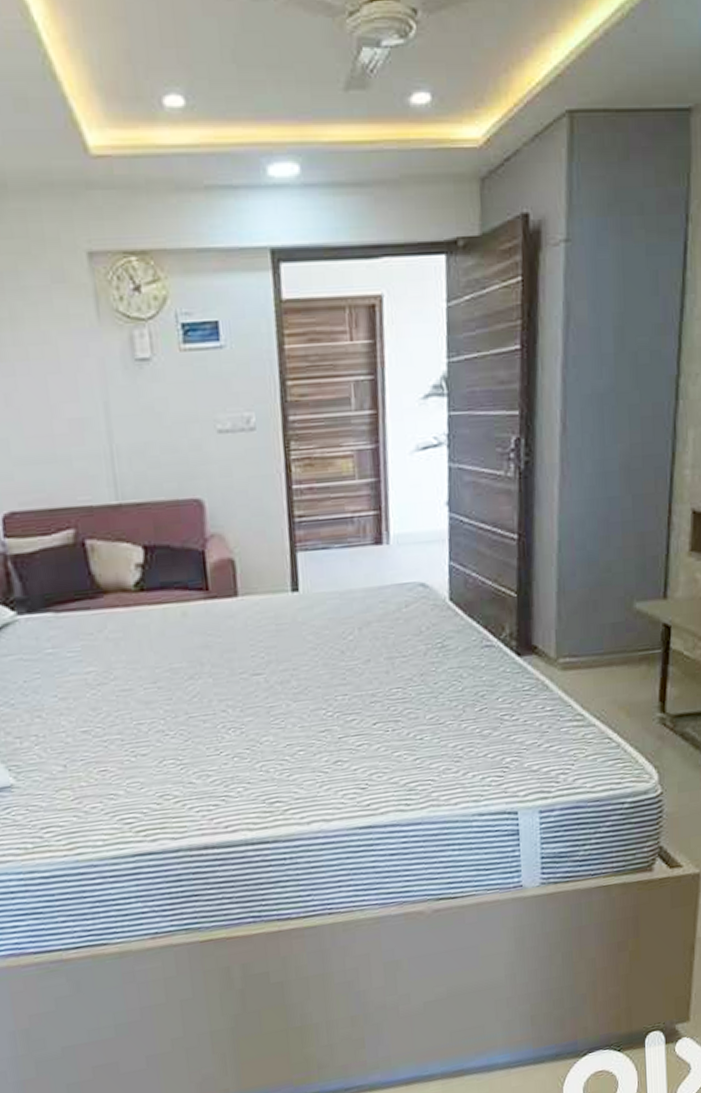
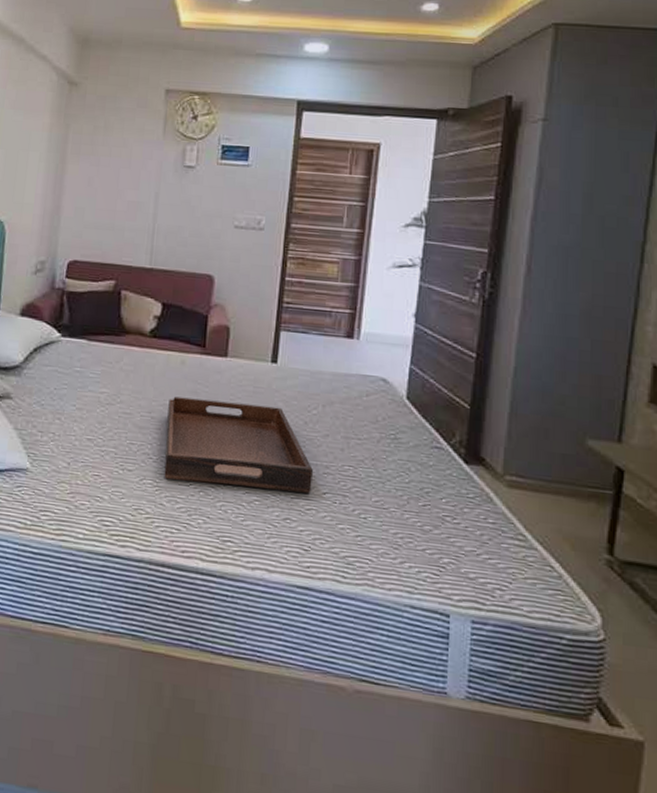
serving tray: none [175,641,360,754] -> present [164,396,313,493]

